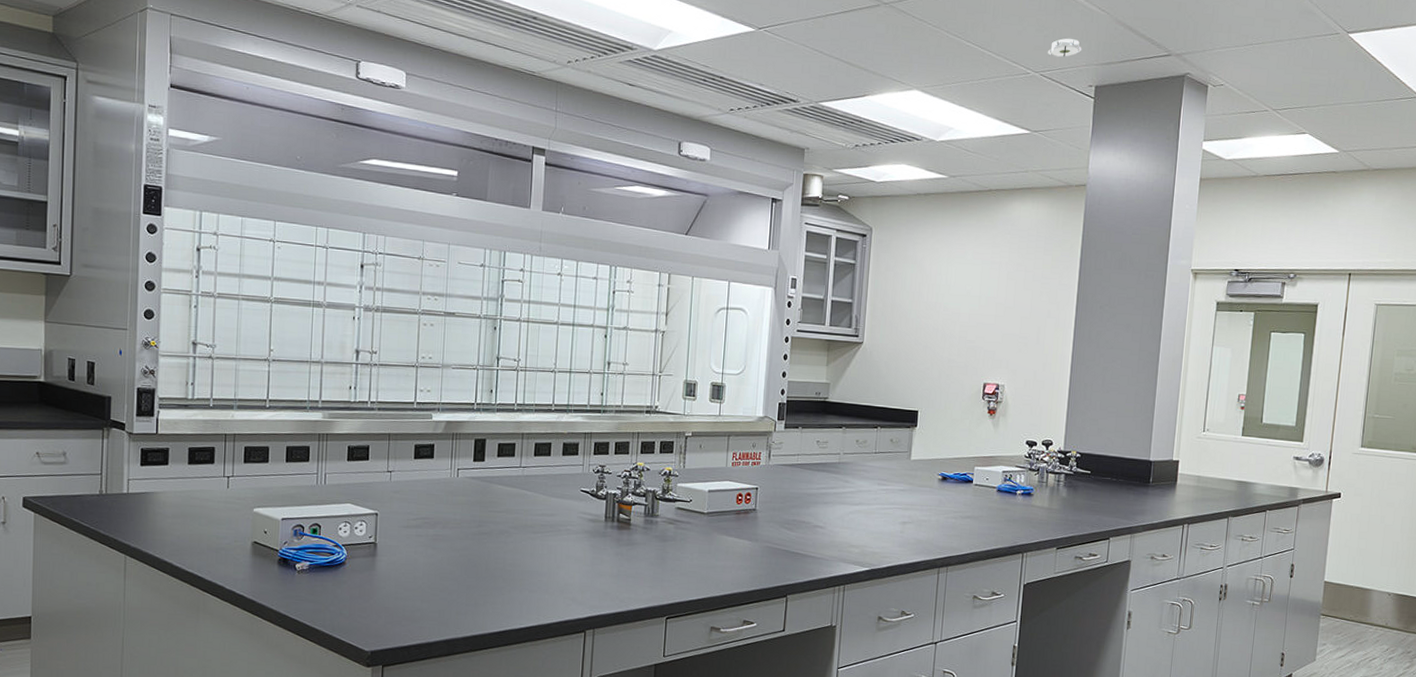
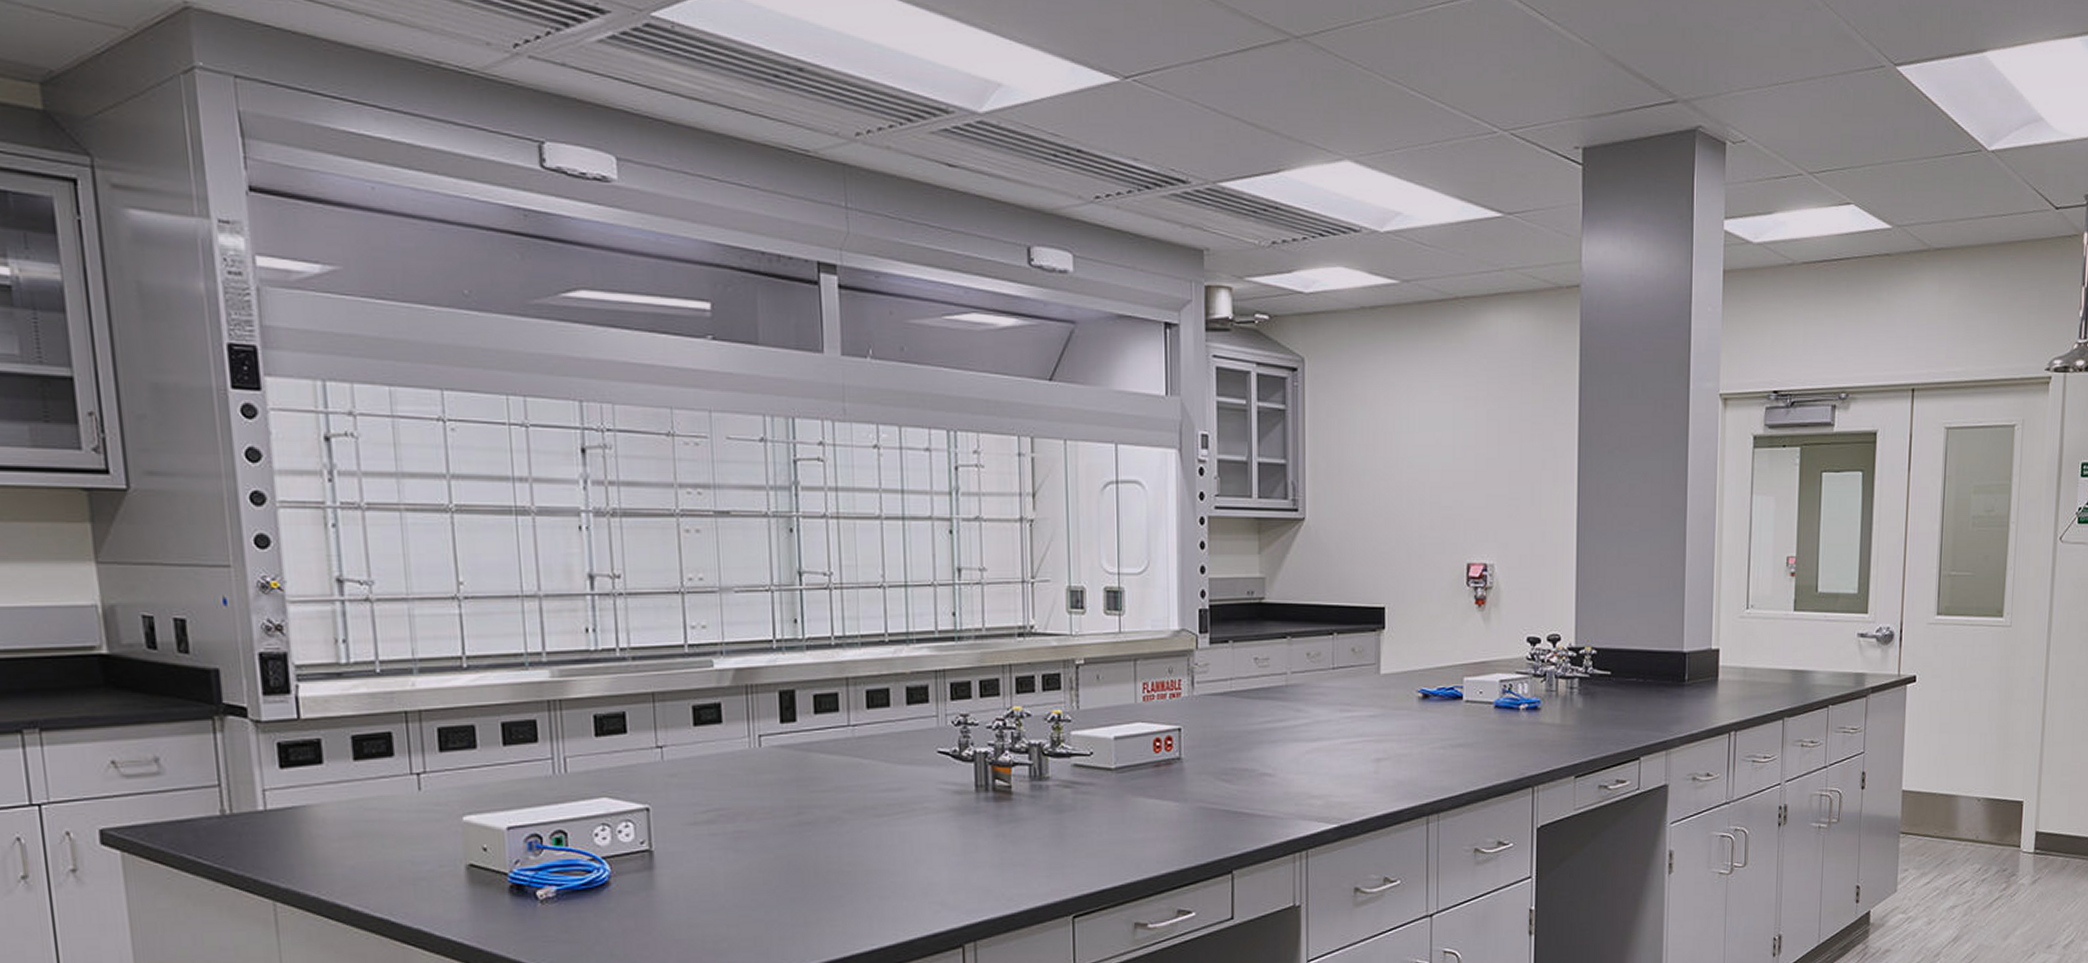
smoke detector: present [1048,38,1082,57] -> none [1518,81,1563,109]

